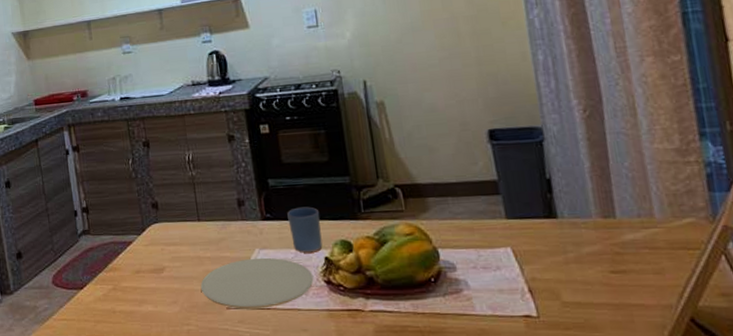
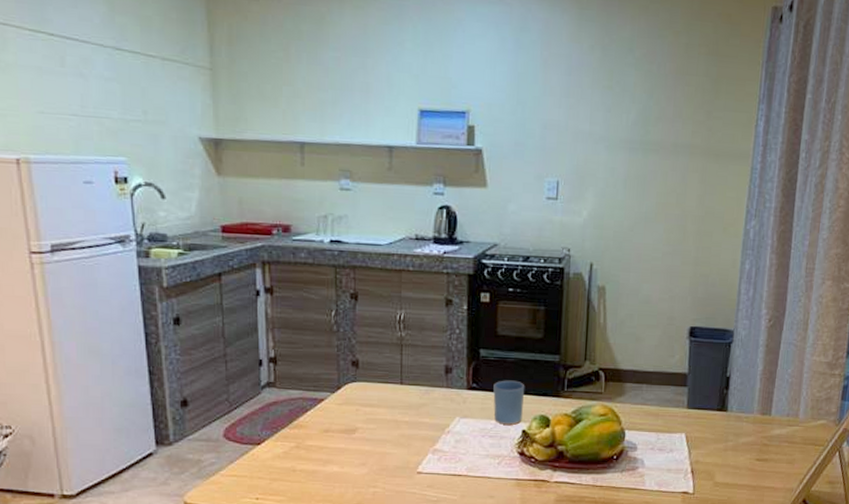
plate: present [200,257,314,309] -> none [393,426,508,475]

